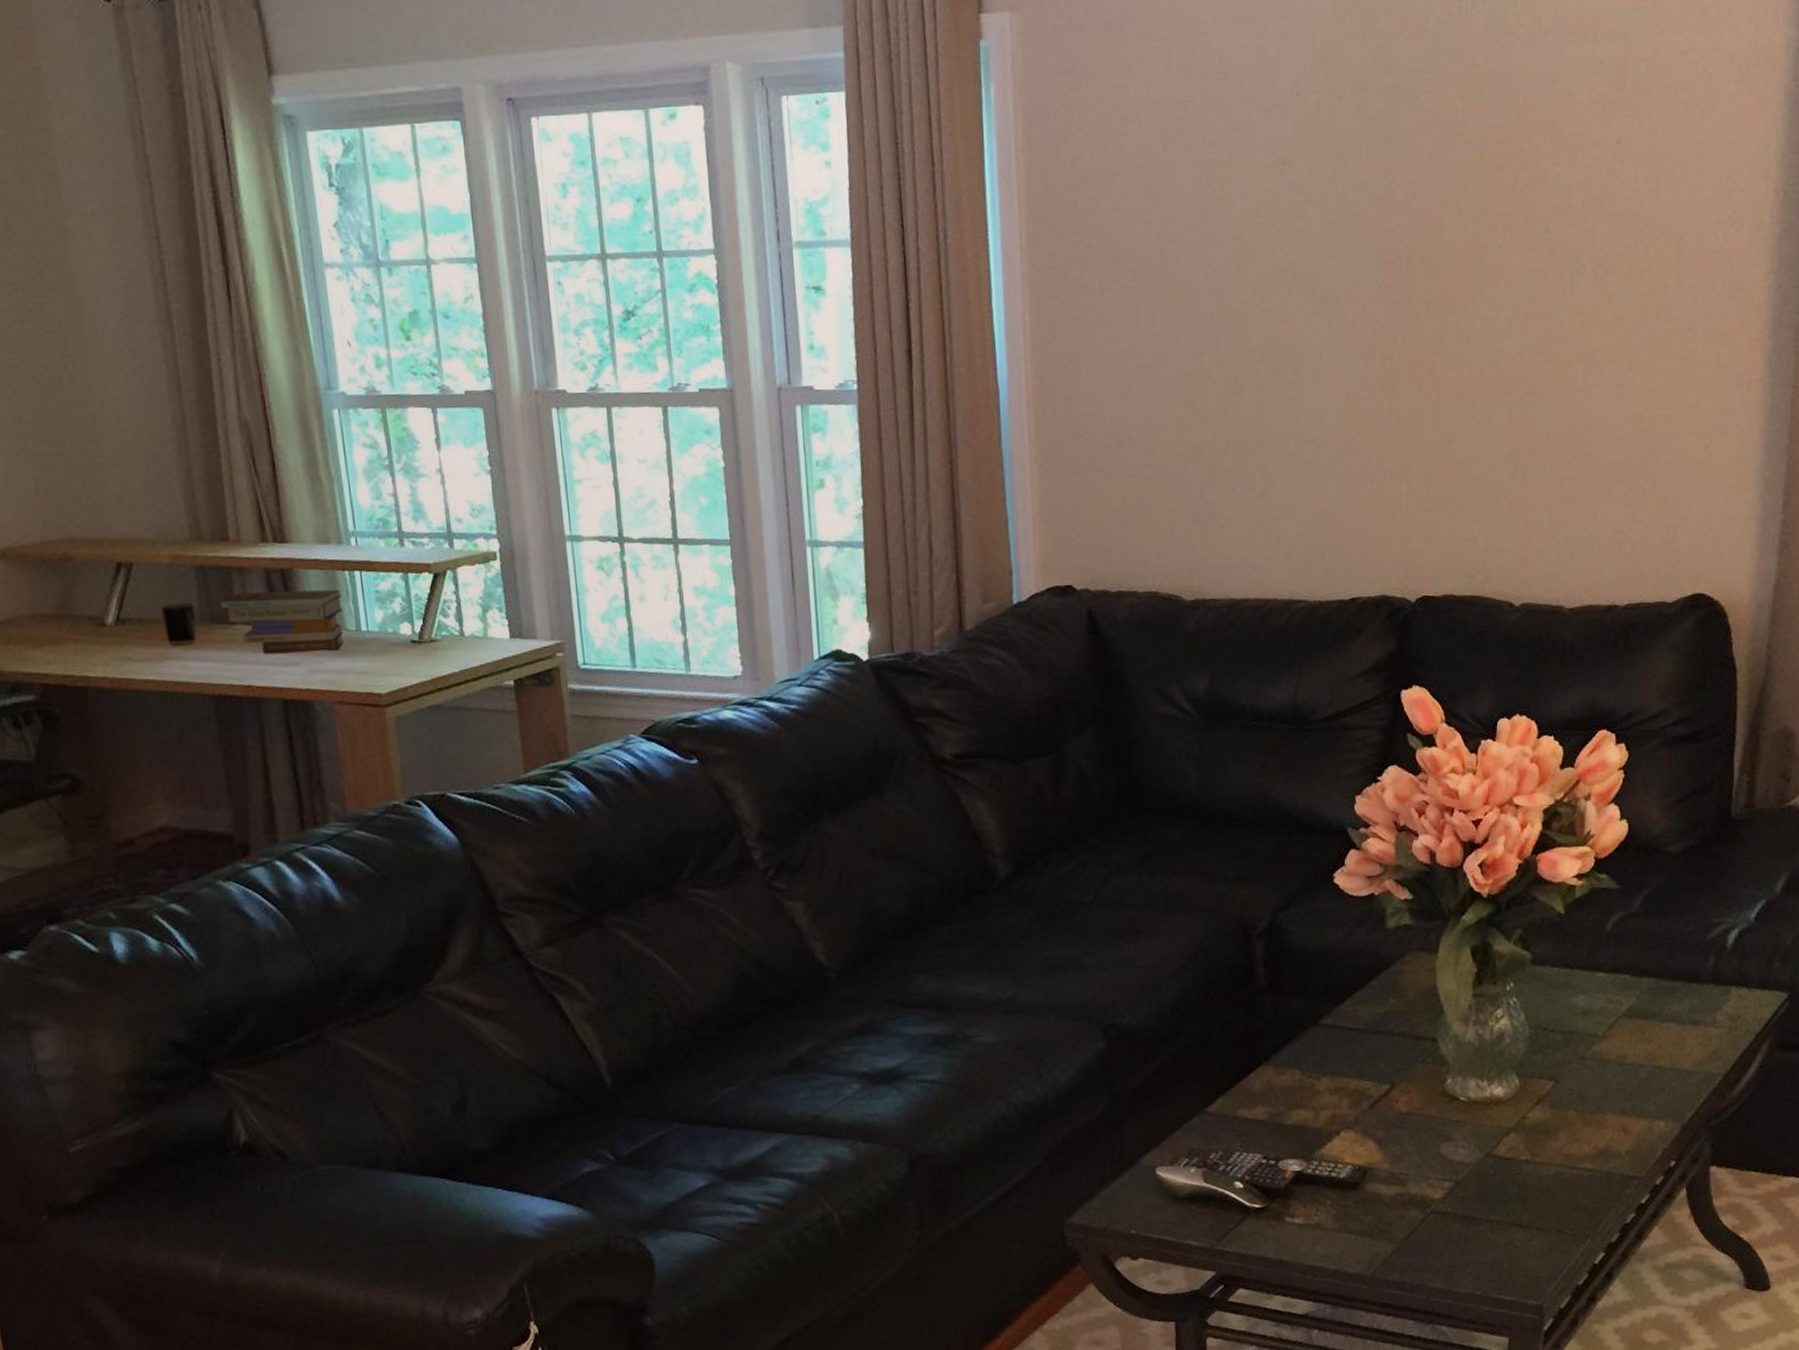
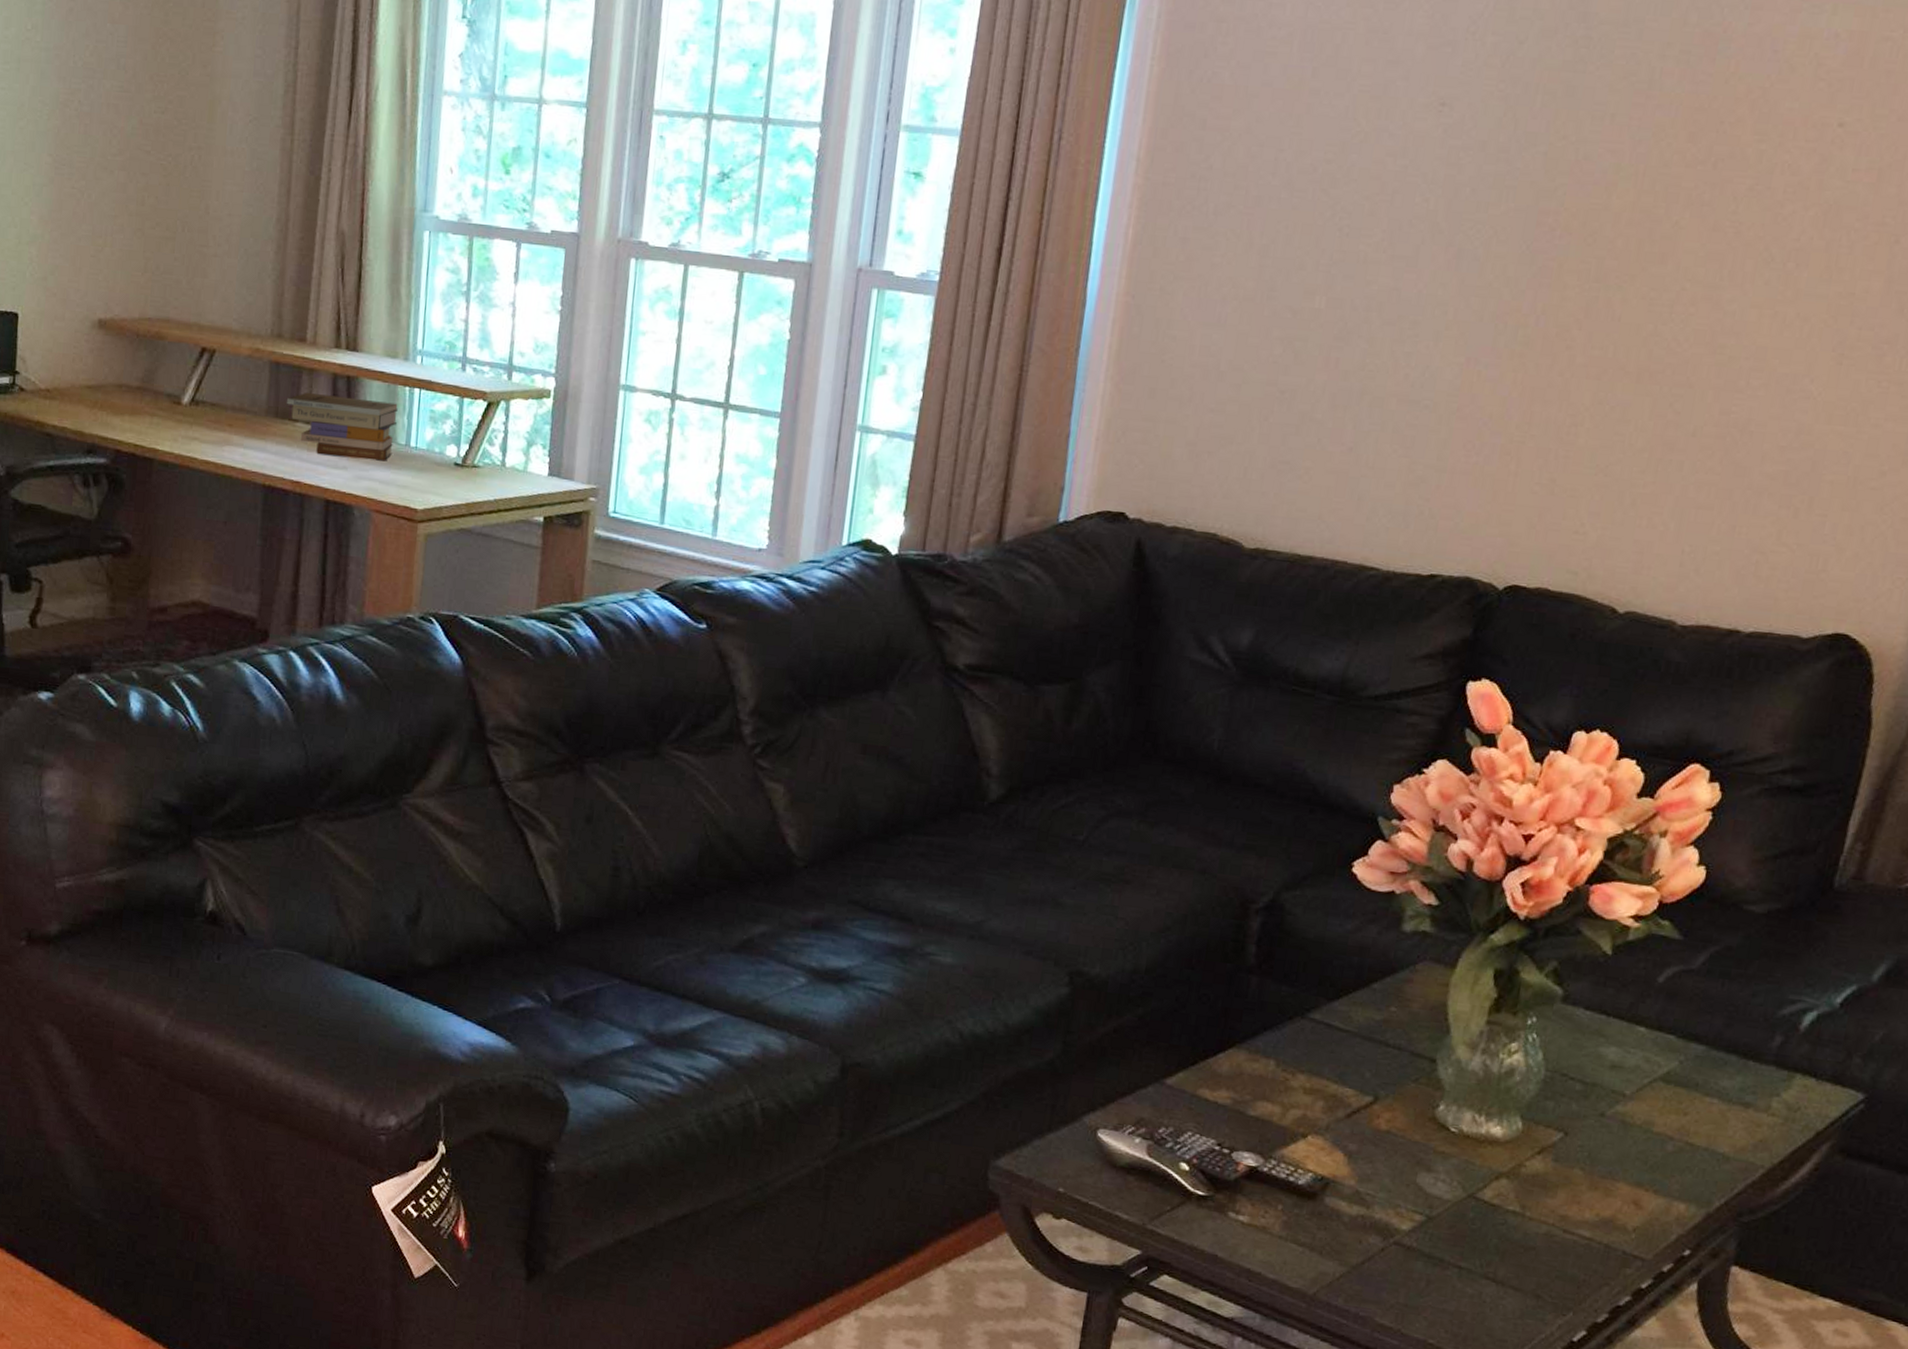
mug: present [160,603,197,646] -> none [232,393,264,434]

